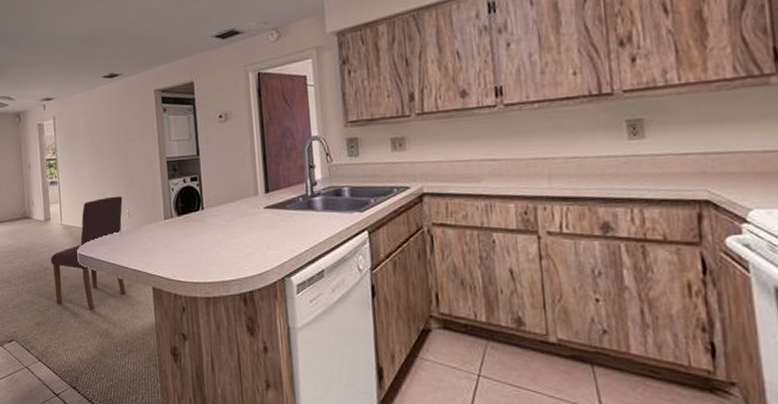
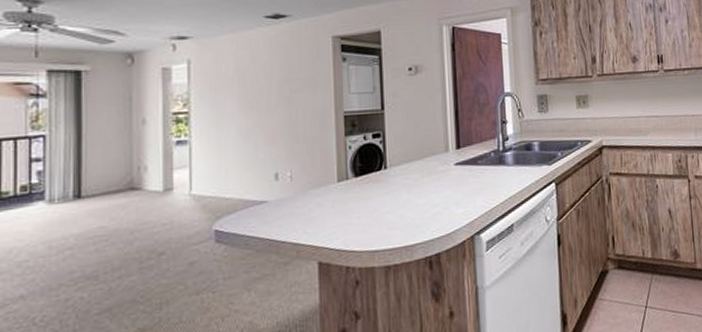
dining chair: present [50,196,126,310] -> none [169,156,283,301]

